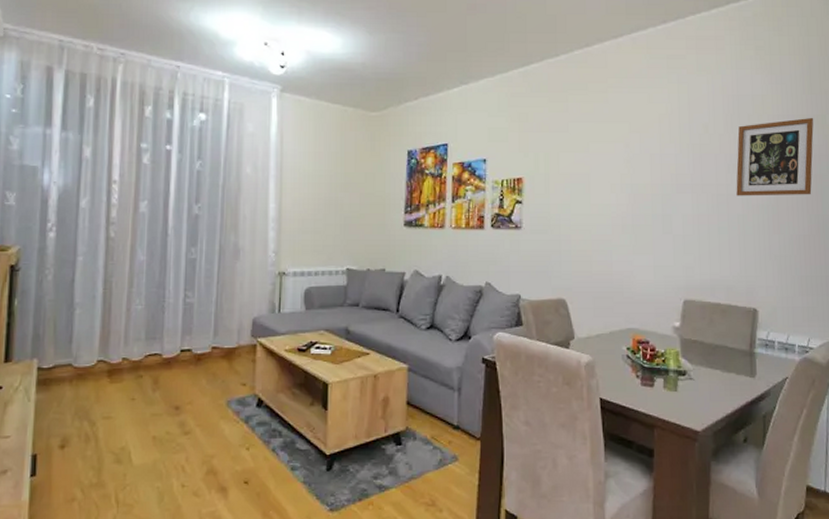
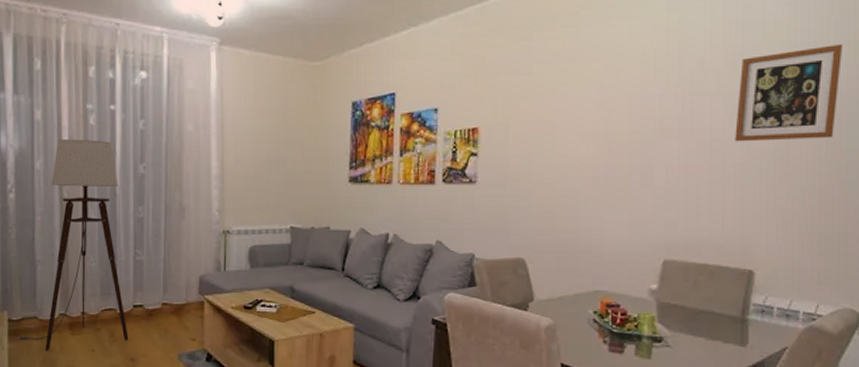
floor lamp: none [46,178,174,402] -> present [17,139,129,351]

